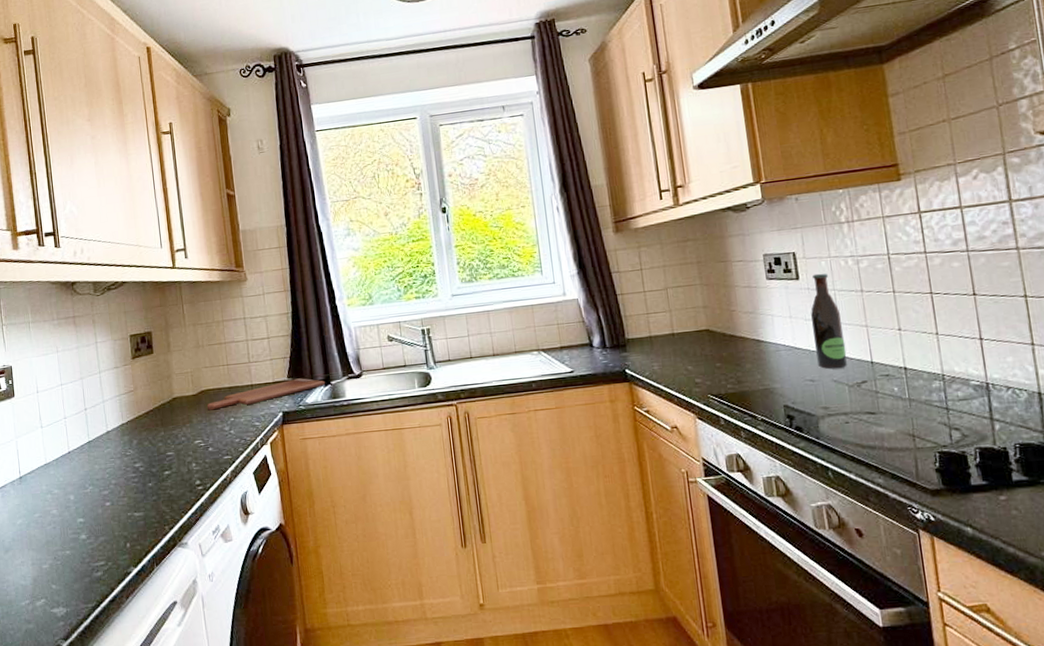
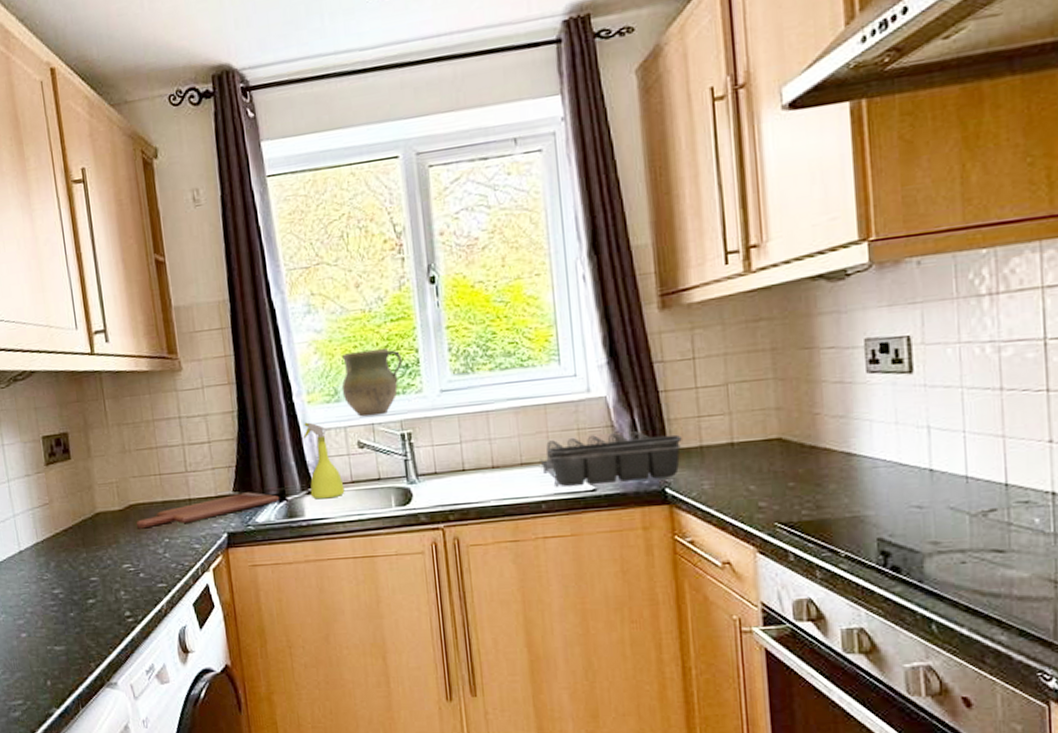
spray bottle: none [344,321,378,383] -> present [302,422,345,500]
ceramic jug: none [374,262,422,317] -> present [341,348,403,417]
dish rack: none [529,325,636,370] -> present [539,431,682,488]
bottle: present [810,273,848,370] -> none [924,364,972,493]

